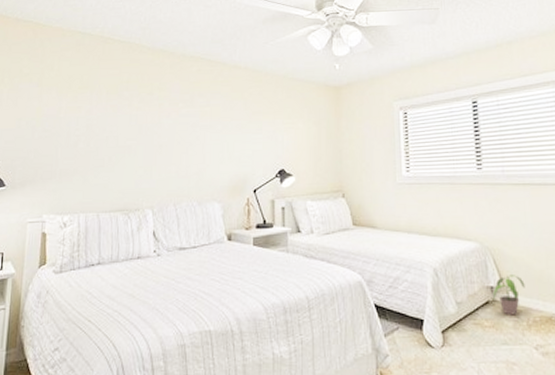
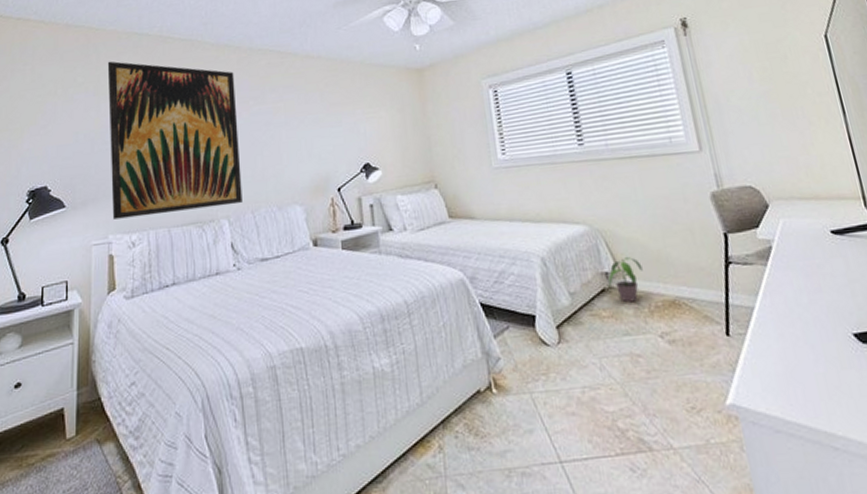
wall art: none [47,56,167,201] -> present [107,61,243,220]

